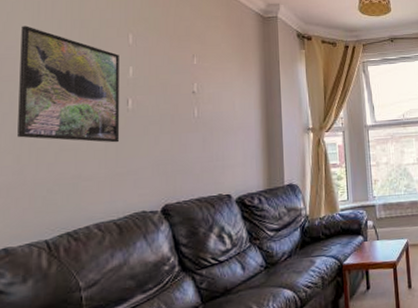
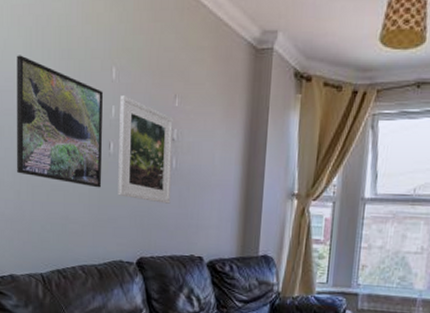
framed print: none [138,57,195,150] -> present [118,95,174,204]

